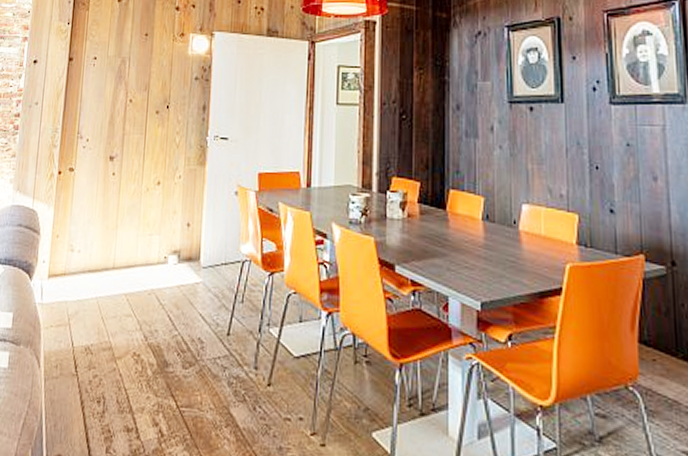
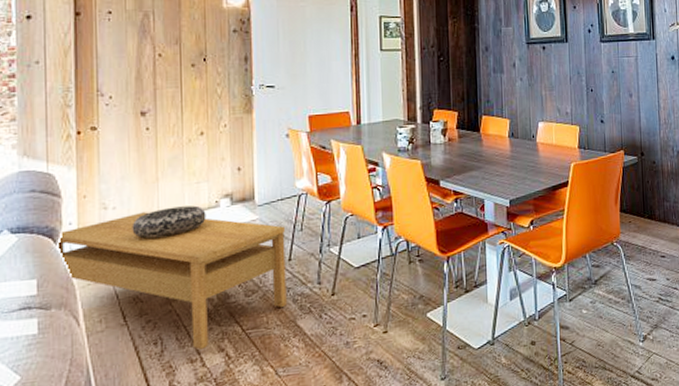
coffee table: none [33,259,226,419] -> present [59,212,287,350]
decorative bowl: none [91,257,155,289] -> present [132,205,206,239]

